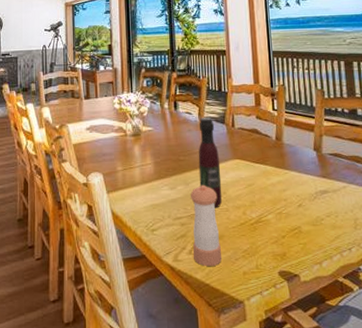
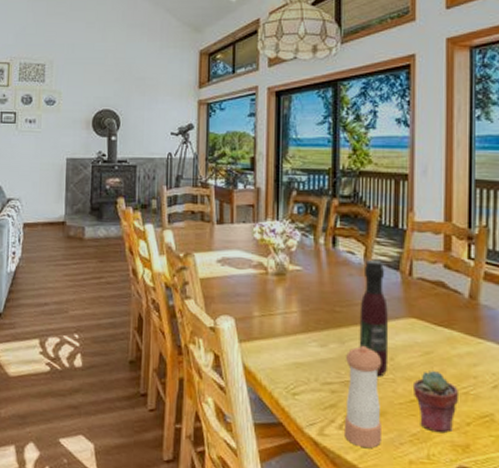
potted succulent: none [241,199,276,247] -> present [412,371,460,434]

